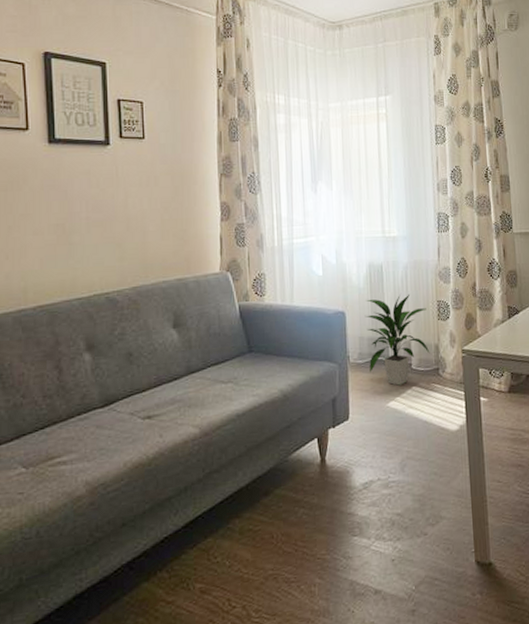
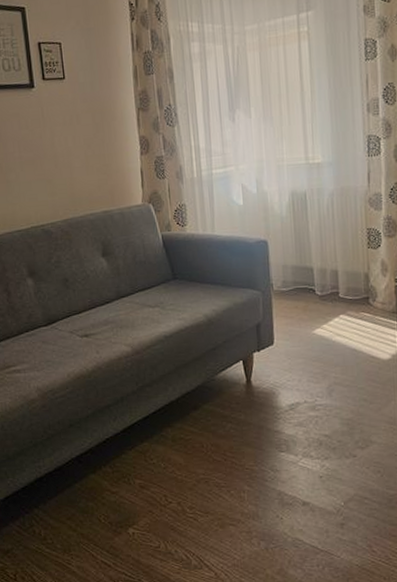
indoor plant: present [364,293,430,386] -> none [288,221,359,313]

